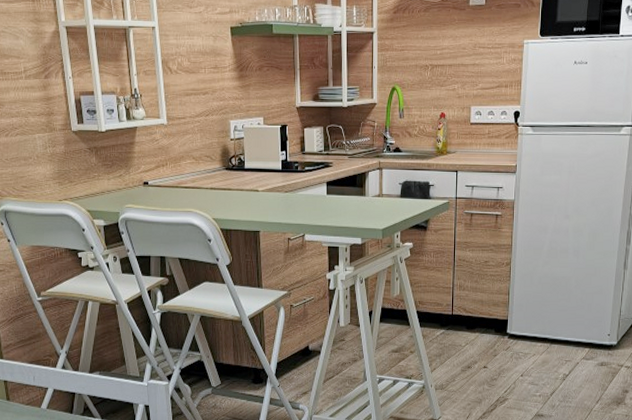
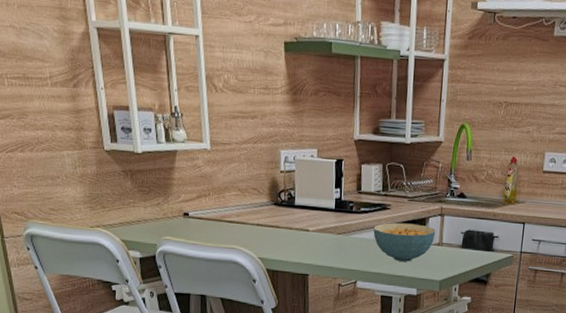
cereal bowl: none [318,178,375,214] -> present [373,222,436,262]

